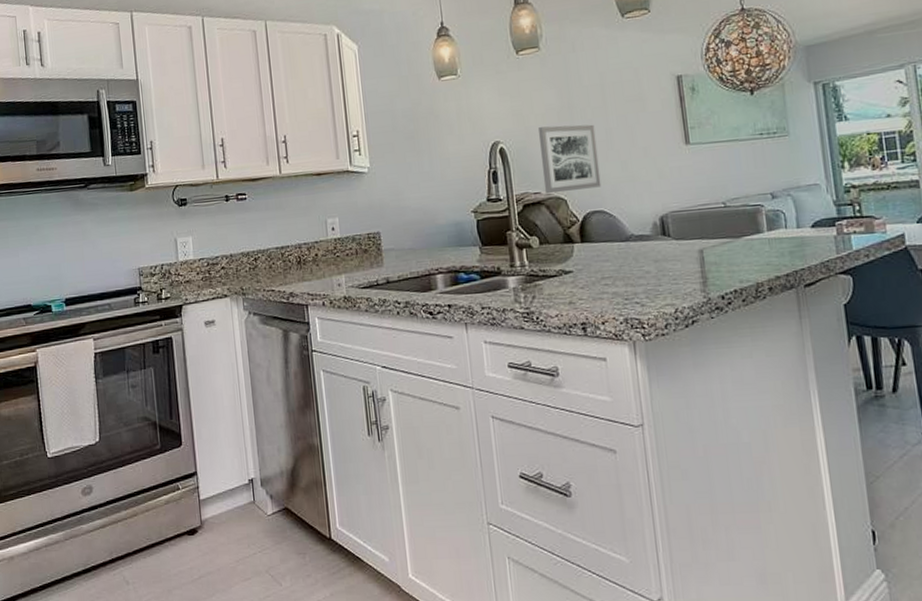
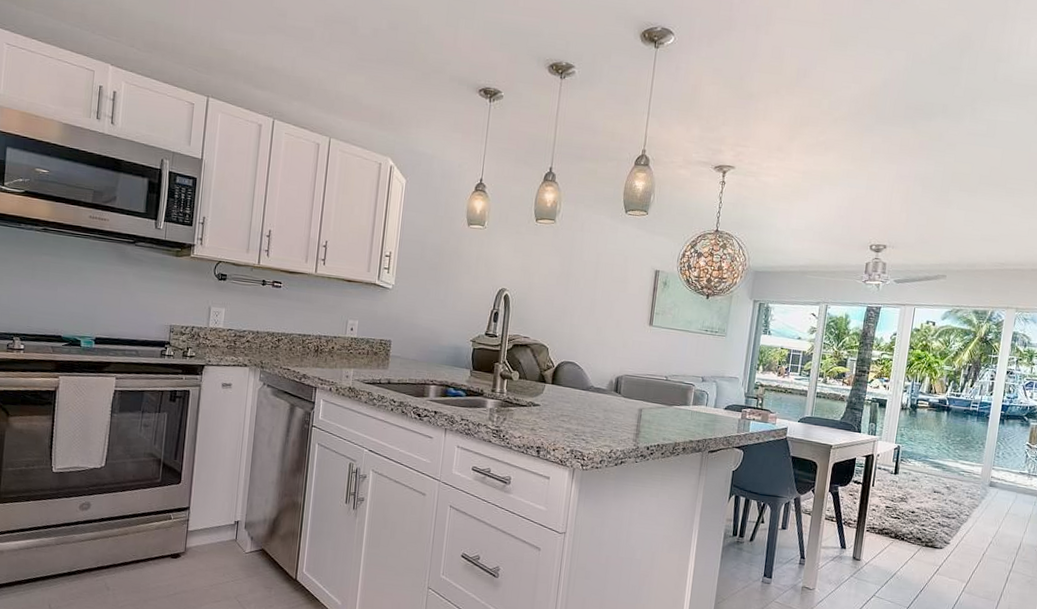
wall art: present [539,124,602,194] -> none [532,285,584,344]

